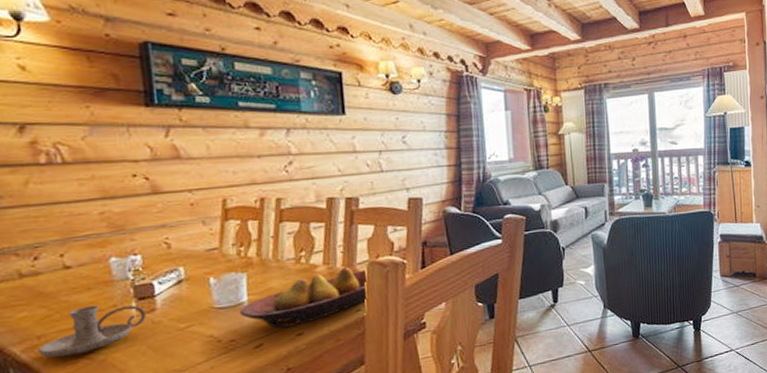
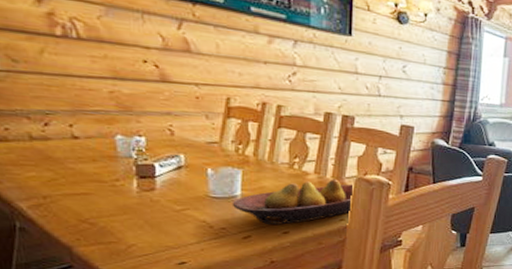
candle holder: present [38,305,147,358] -> none [43,176,146,218]

